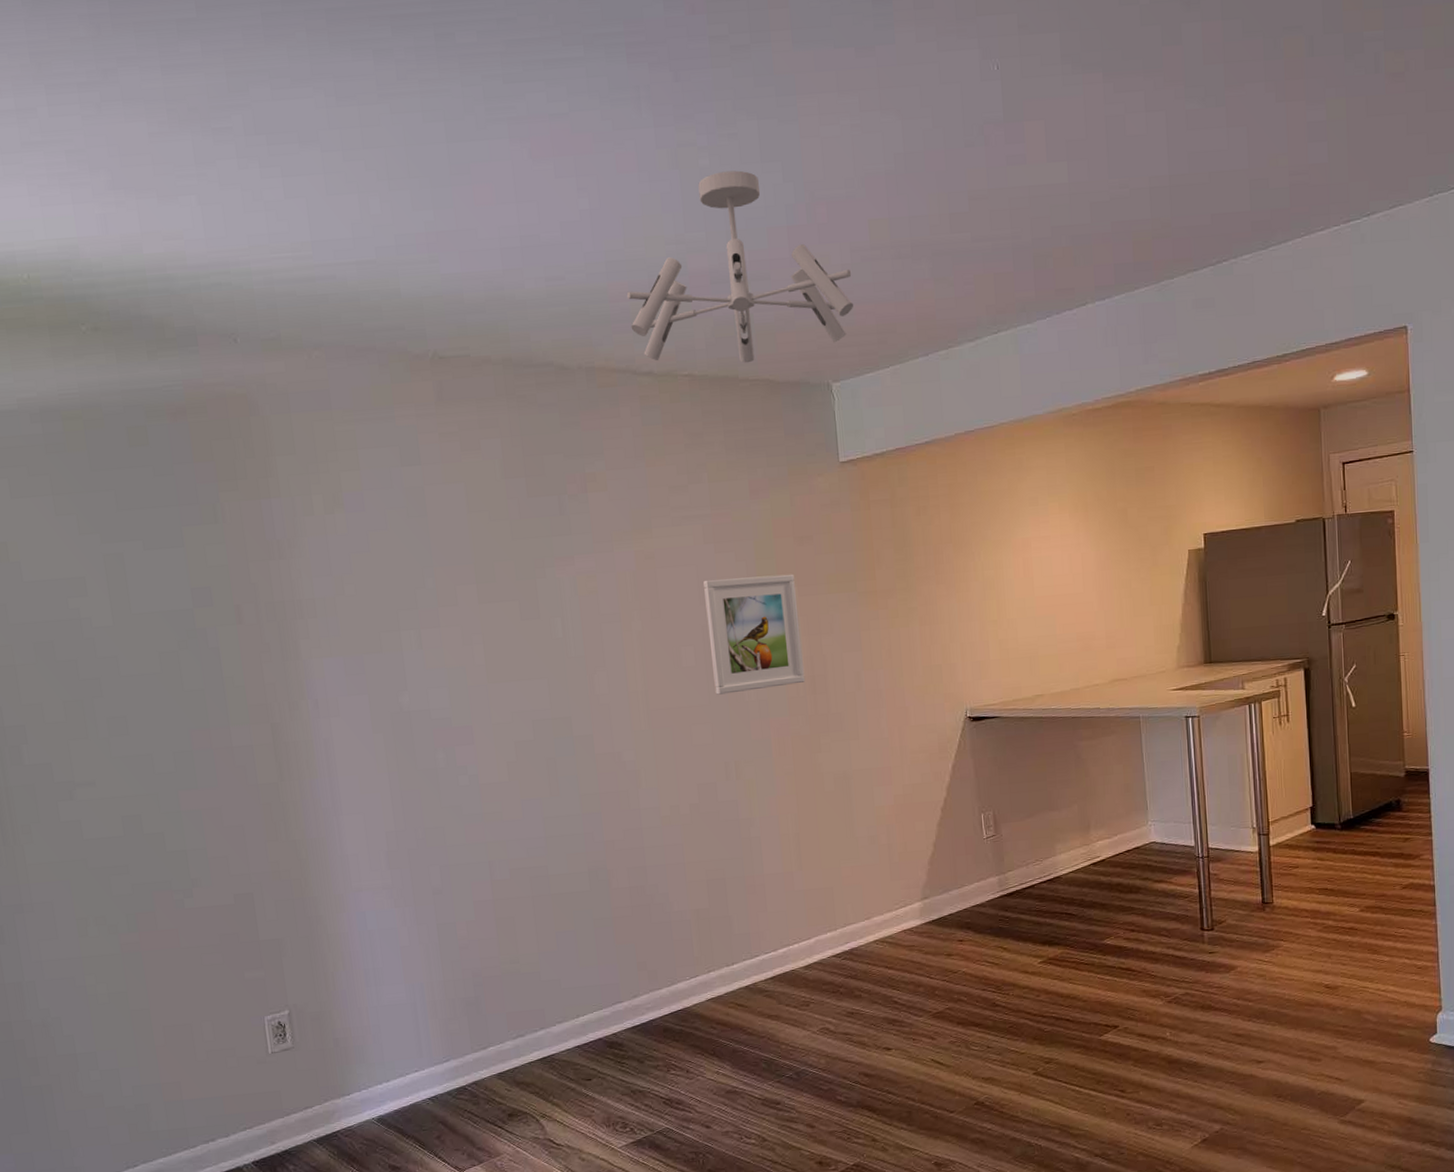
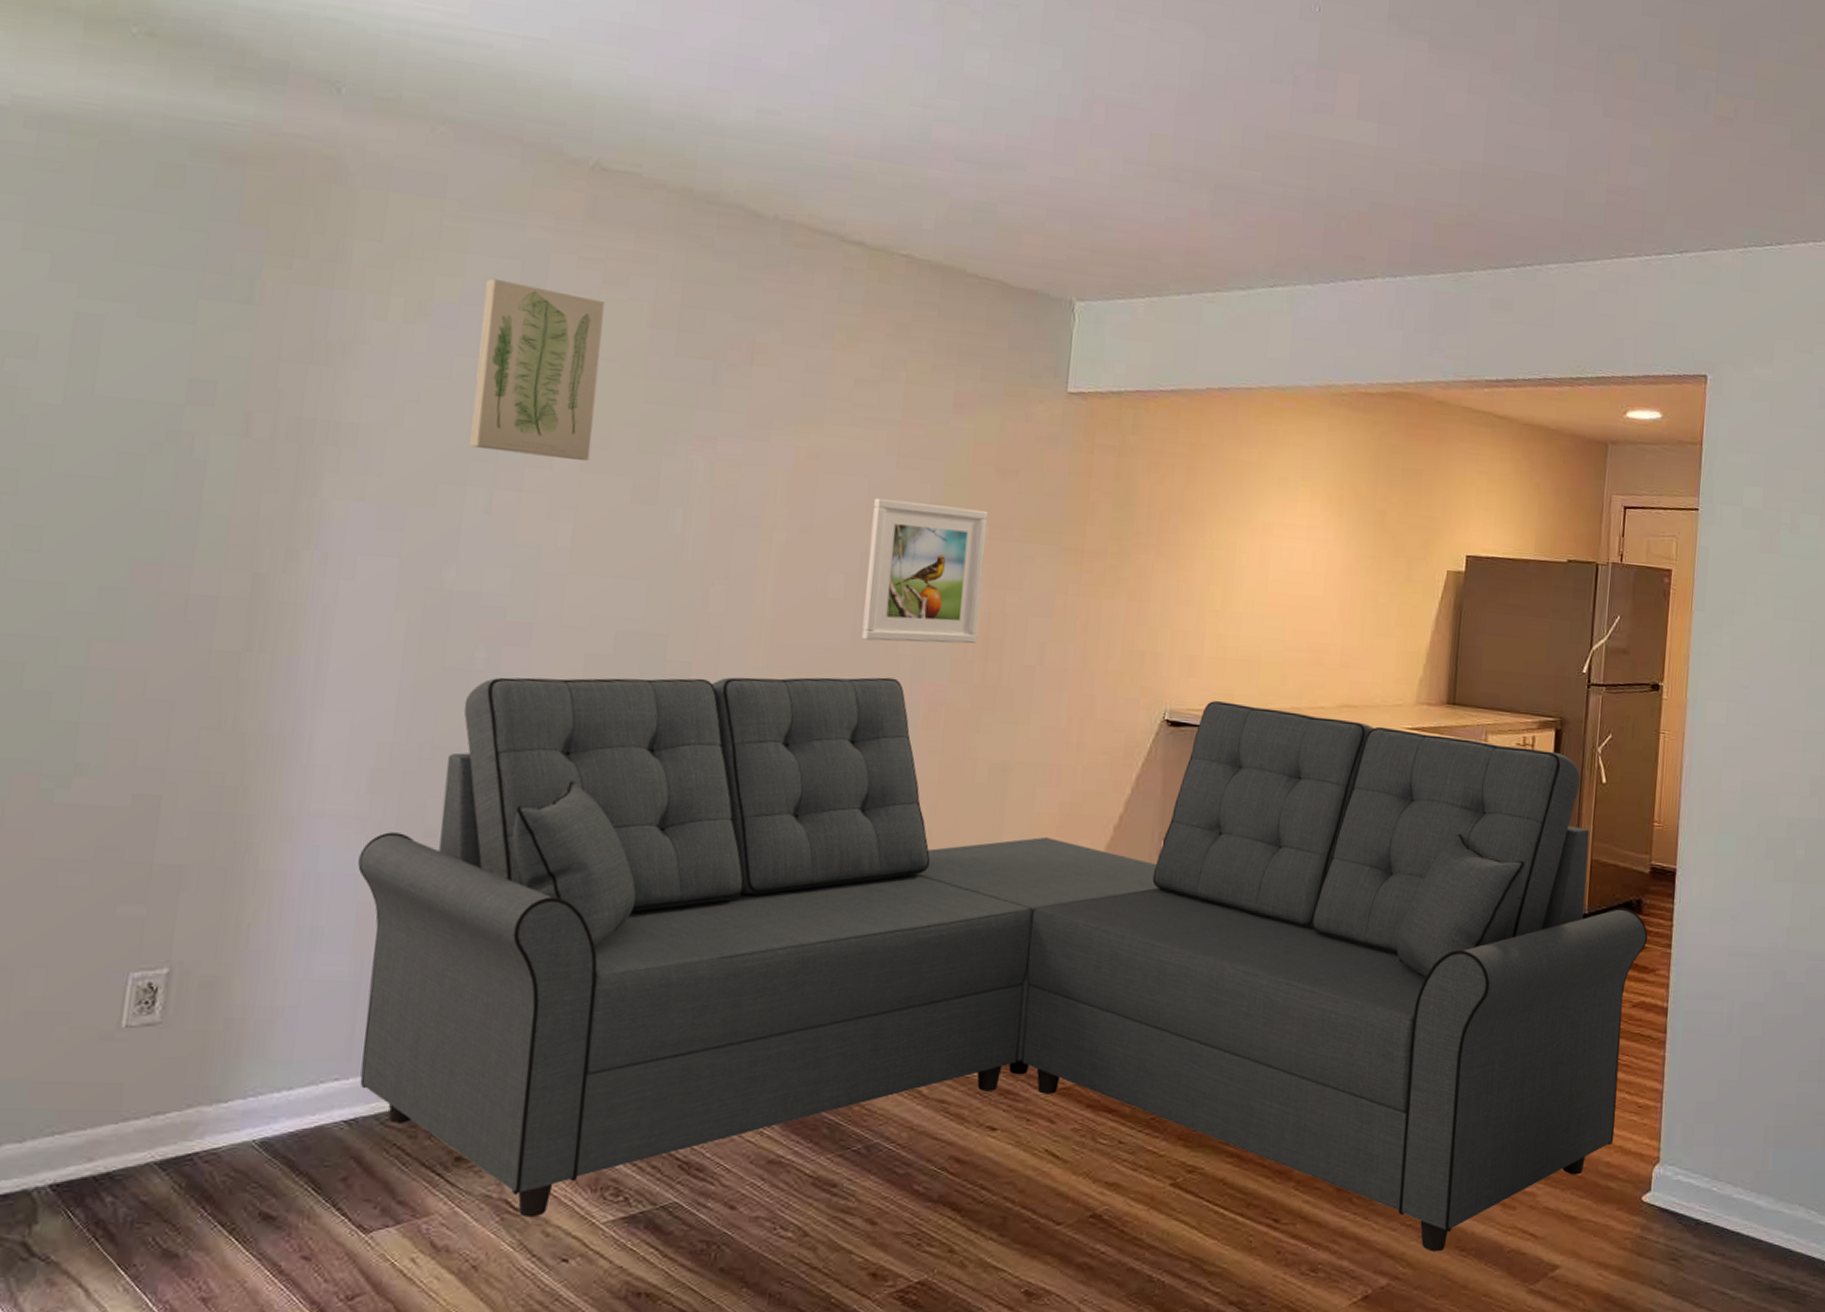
wall art: none [376,464,483,600] -> present [470,278,605,461]
sofa: none [393,688,1410,1150] -> present [358,677,1648,1252]
ceiling light fixture: present [626,170,854,364] -> none [849,41,1121,258]

